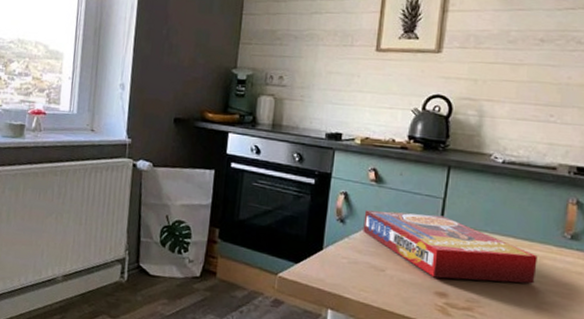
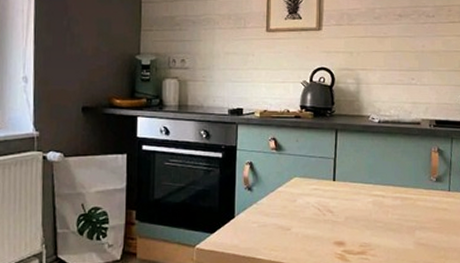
cereal box: present [363,210,538,284] -> none [268,174,413,230]

